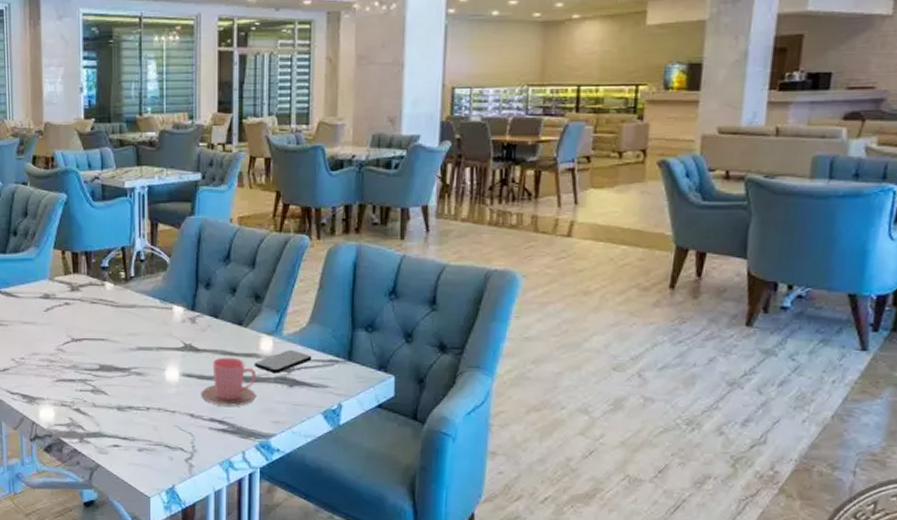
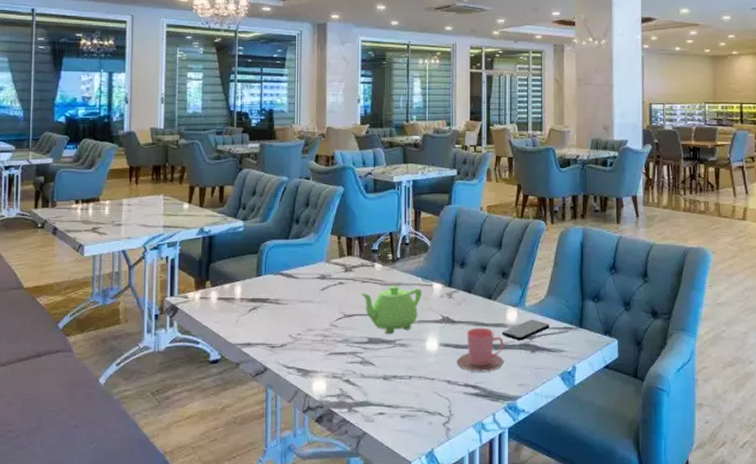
teapot: none [90,307,160,361] -> present [361,285,422,334]

